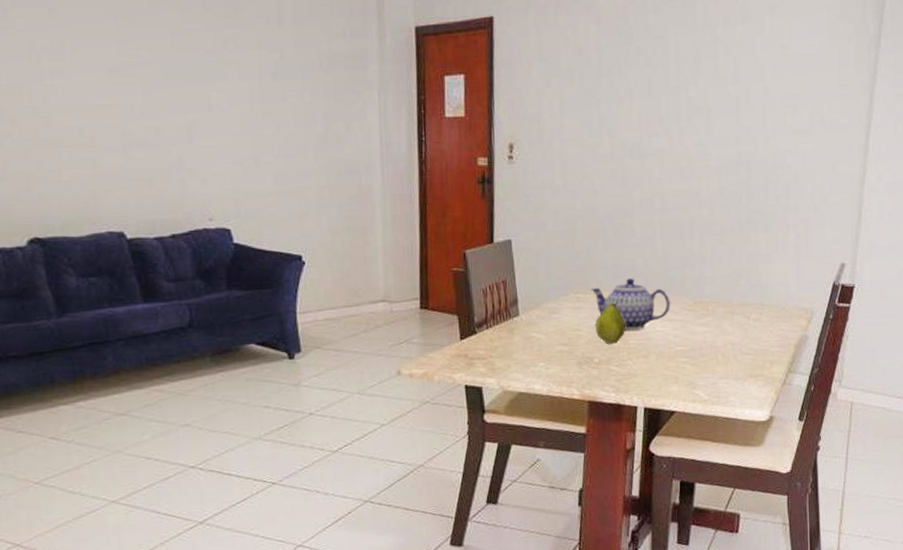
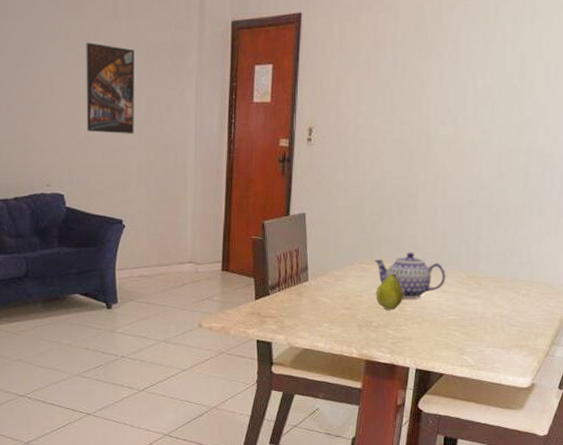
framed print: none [247,53,310,157] -> present [86,42,134,134]

